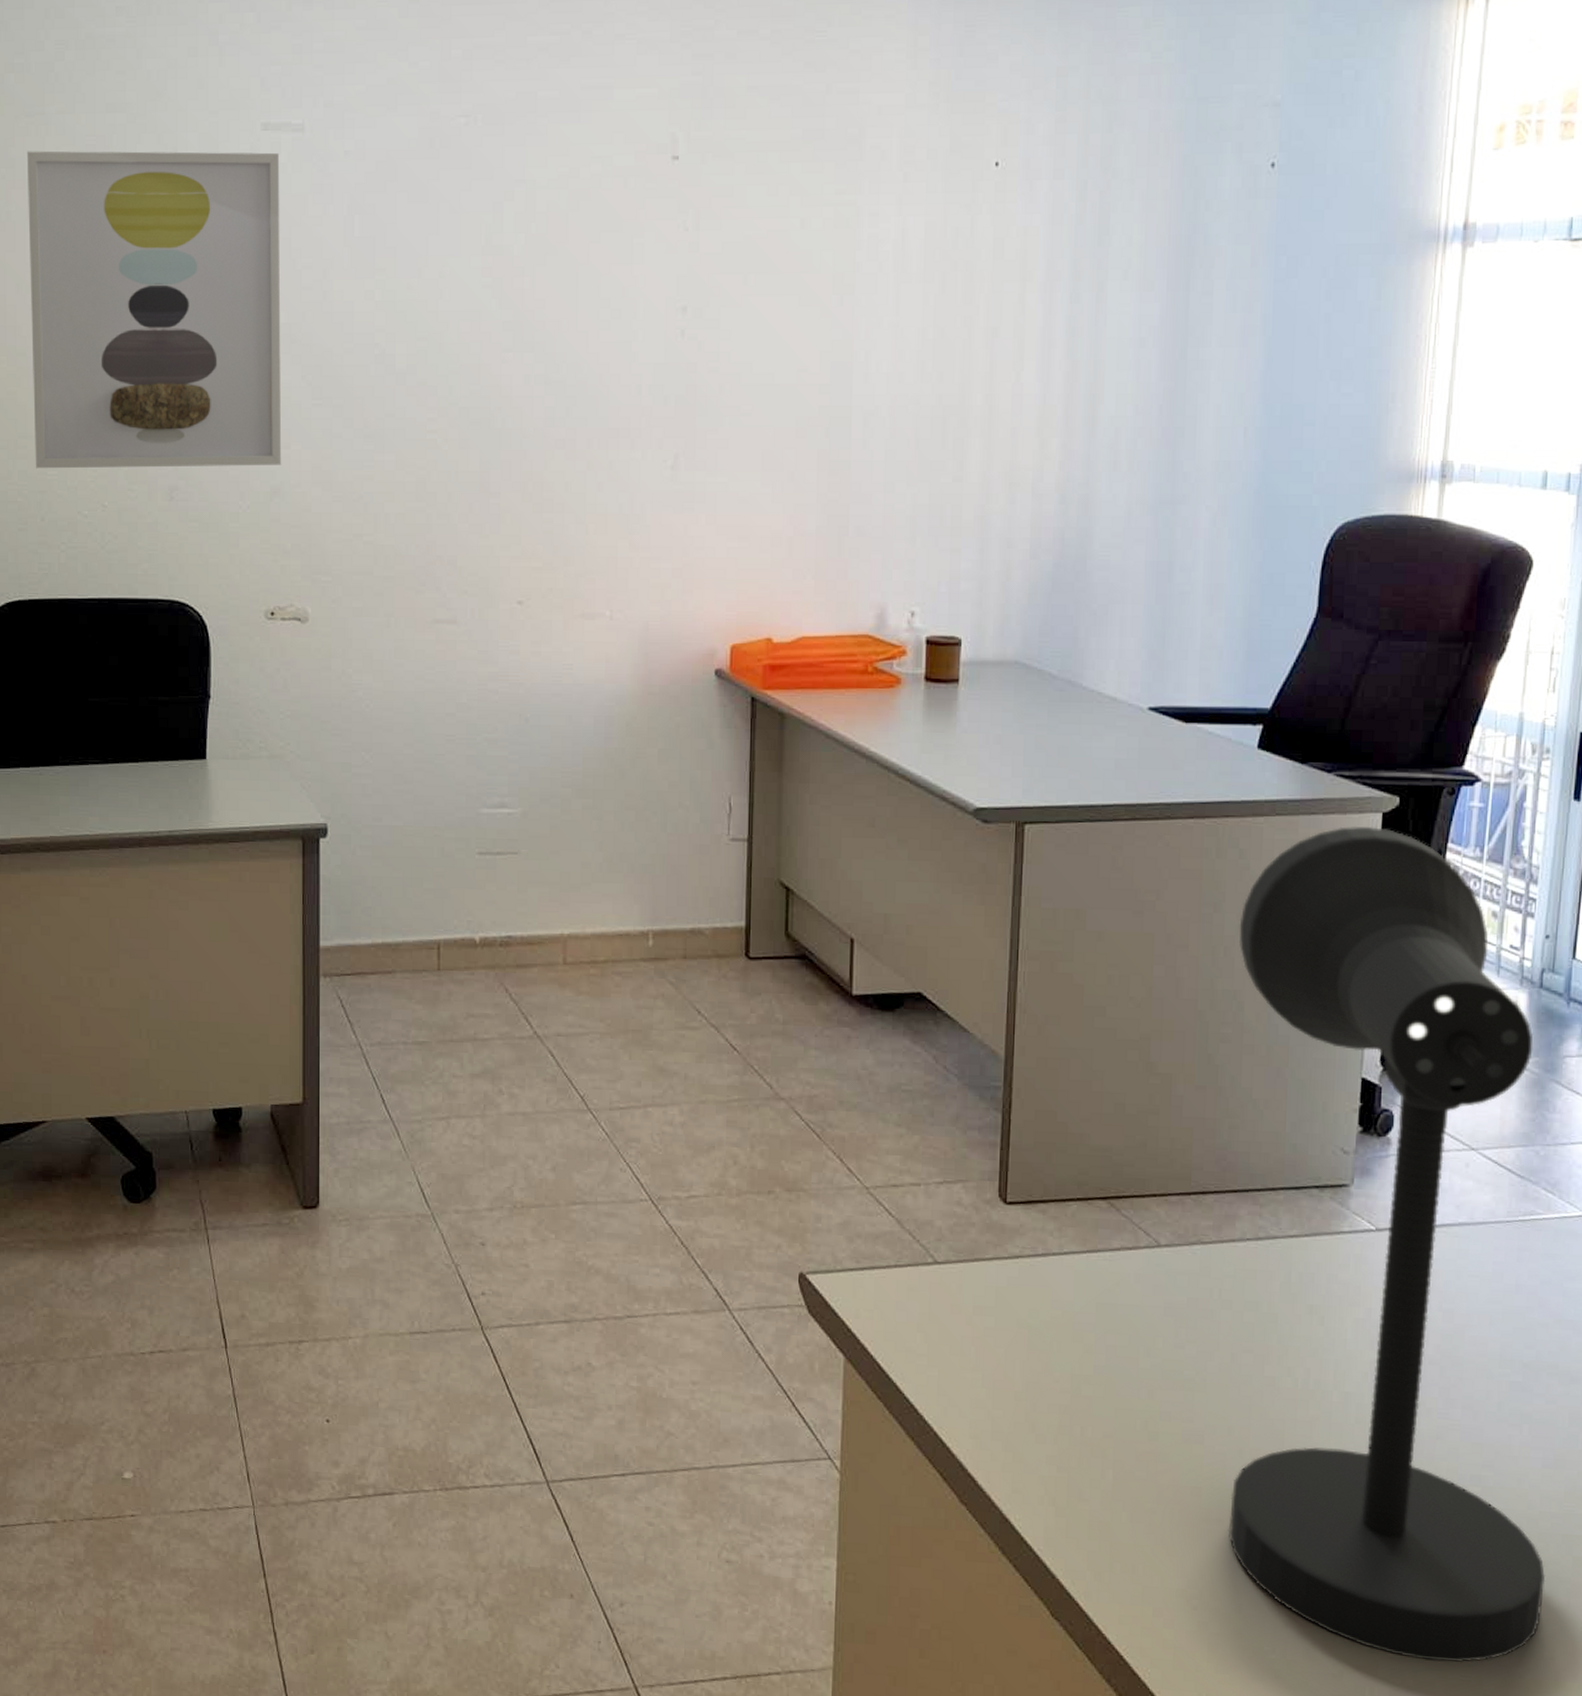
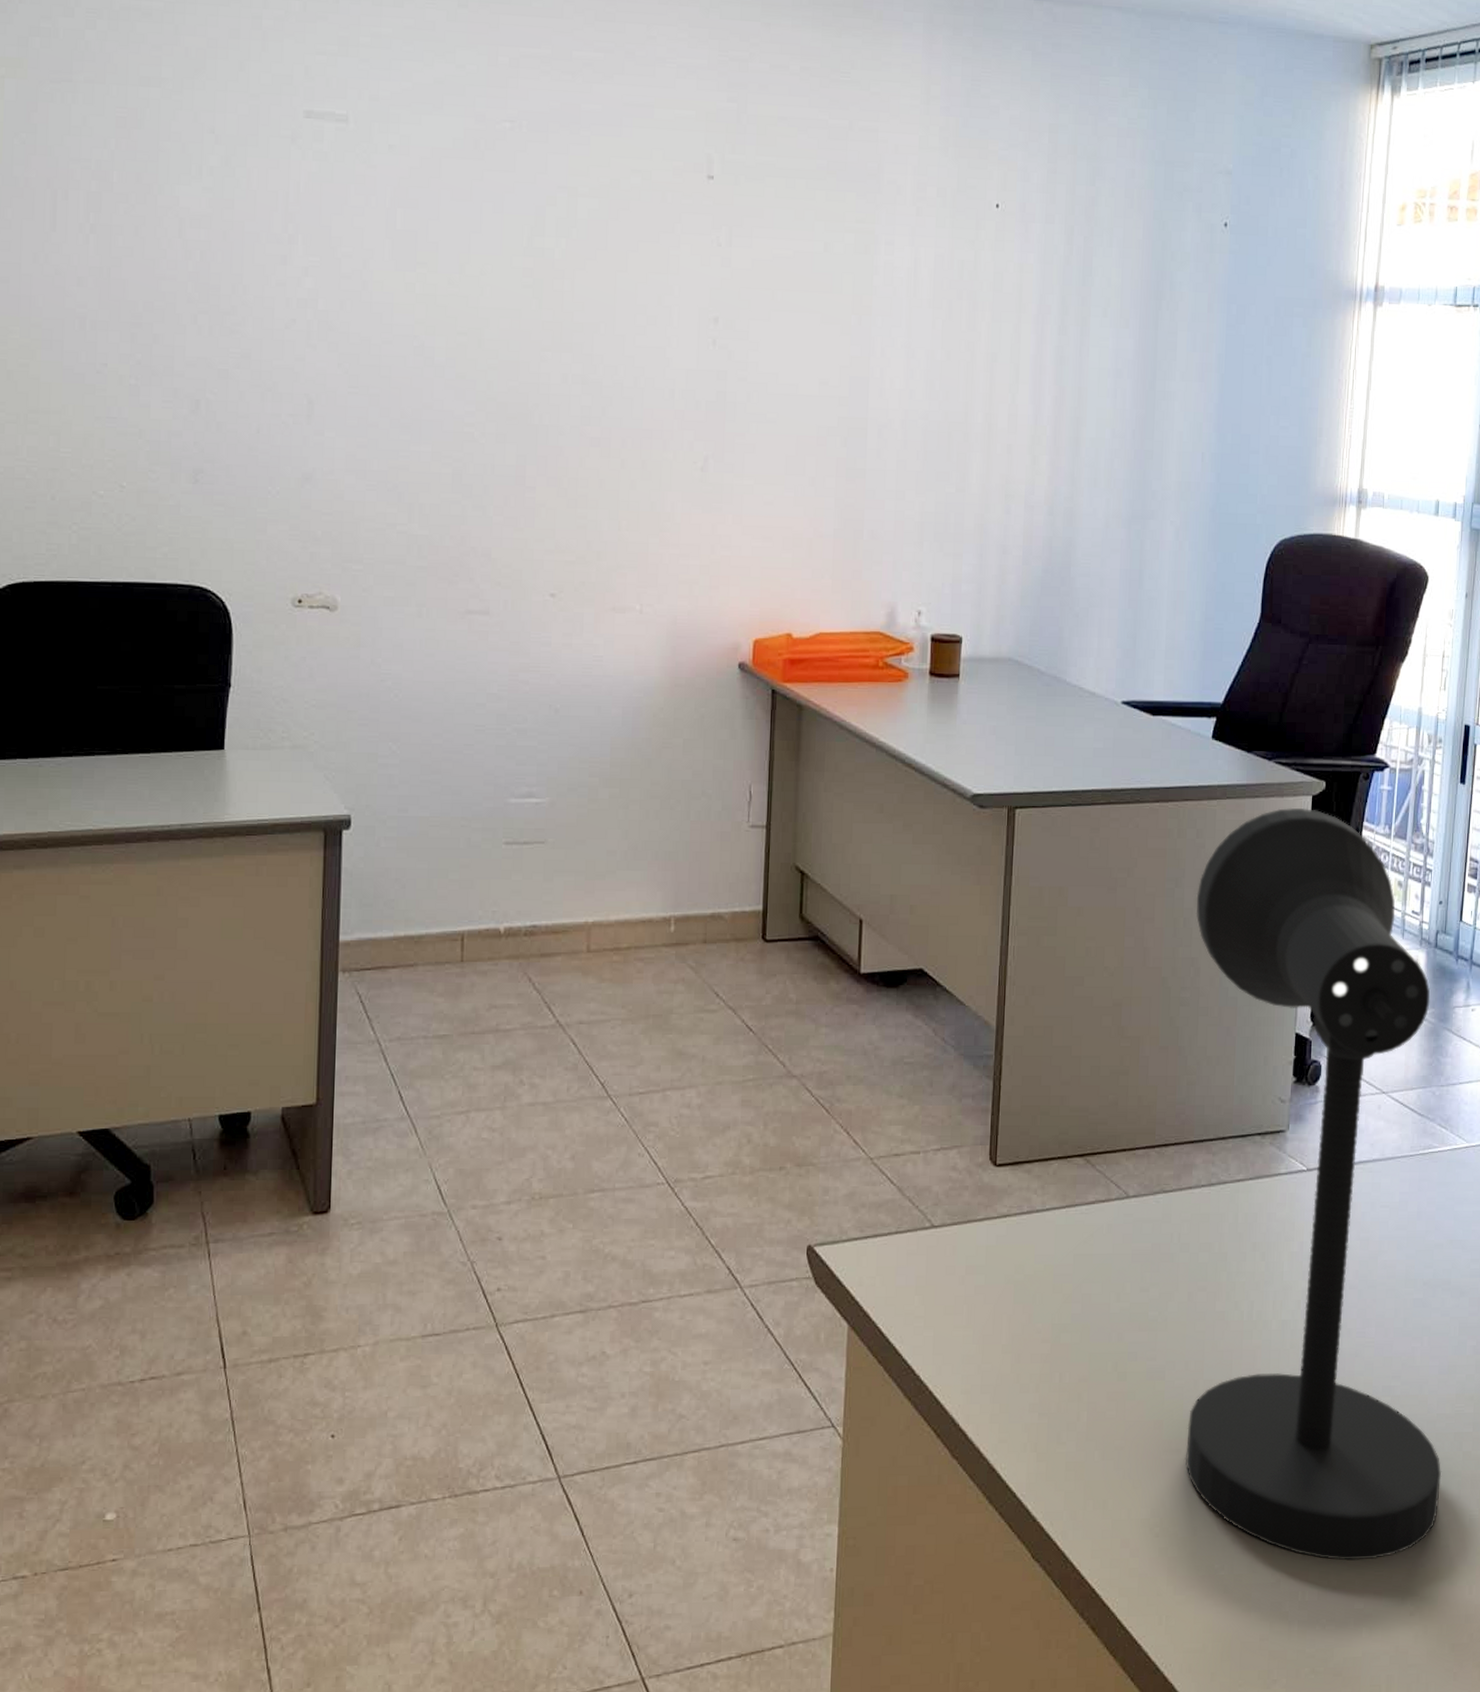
wall art: present [26,150,282,469] -> none [47,118,322,452]

